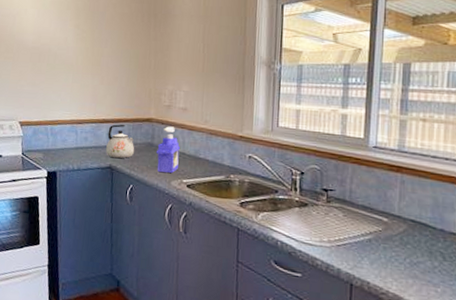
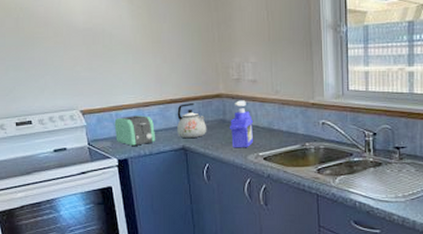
toaster: none [48,131,85,161] -> present [114,115,155,147]

